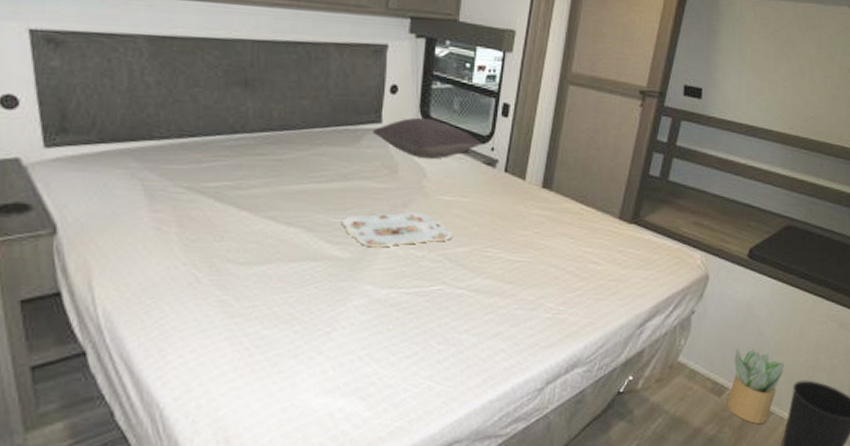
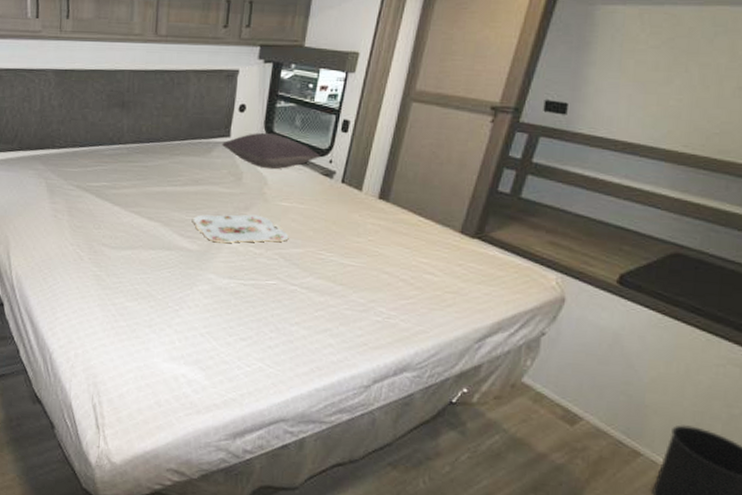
potted plant: present [727,347,784,424] -> none [580,377,661,464]

